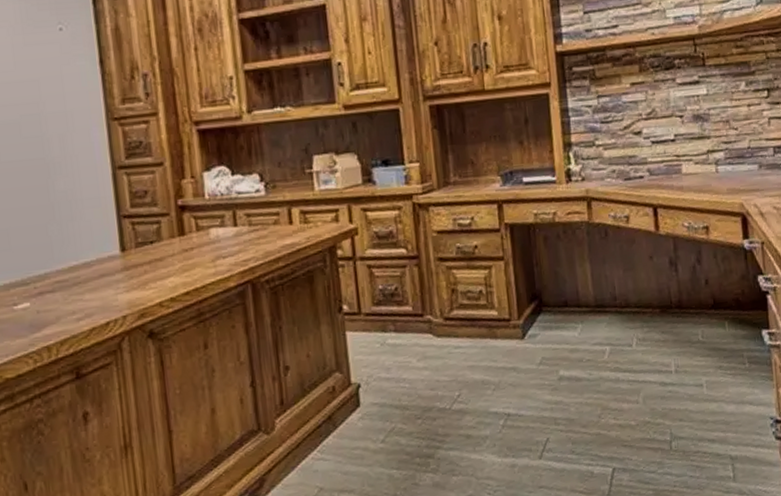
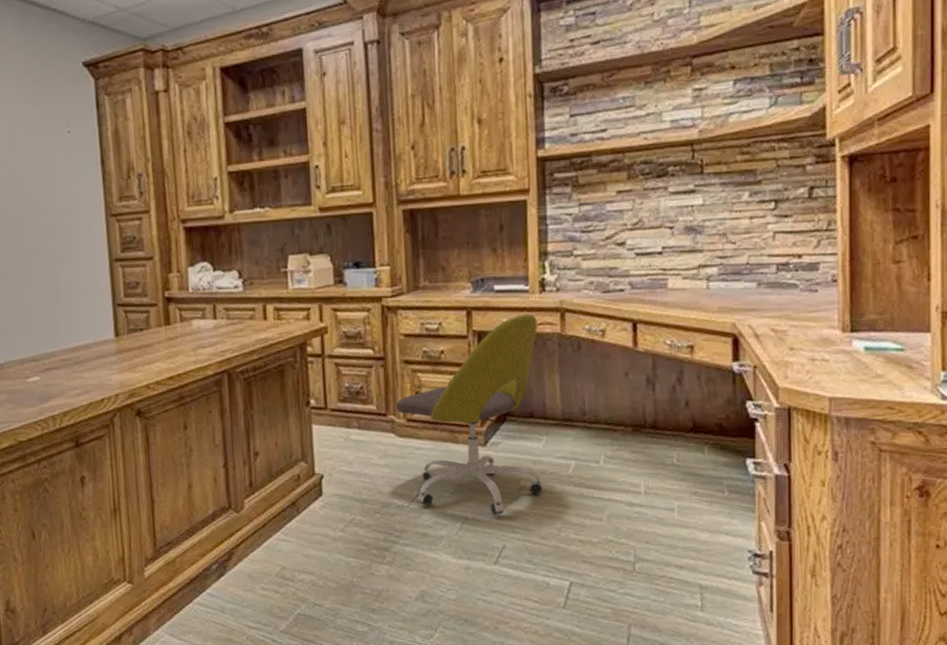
office chair: none [432,204,582,408] -> present [395,313,544,514]

